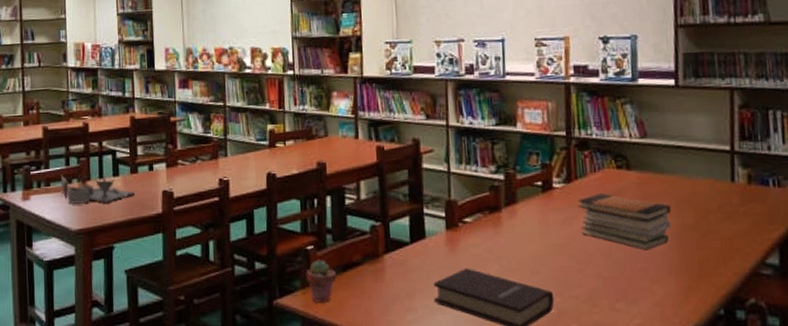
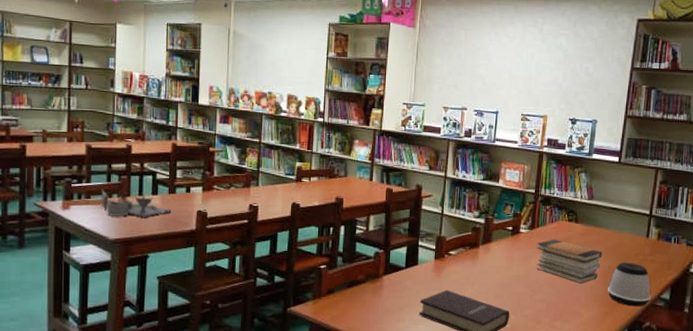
potted succulent: present [306,260,337,303] -> none [317,277,343,312]
speaker: none [686,217,751,278] -> present [608,262,651,307]

